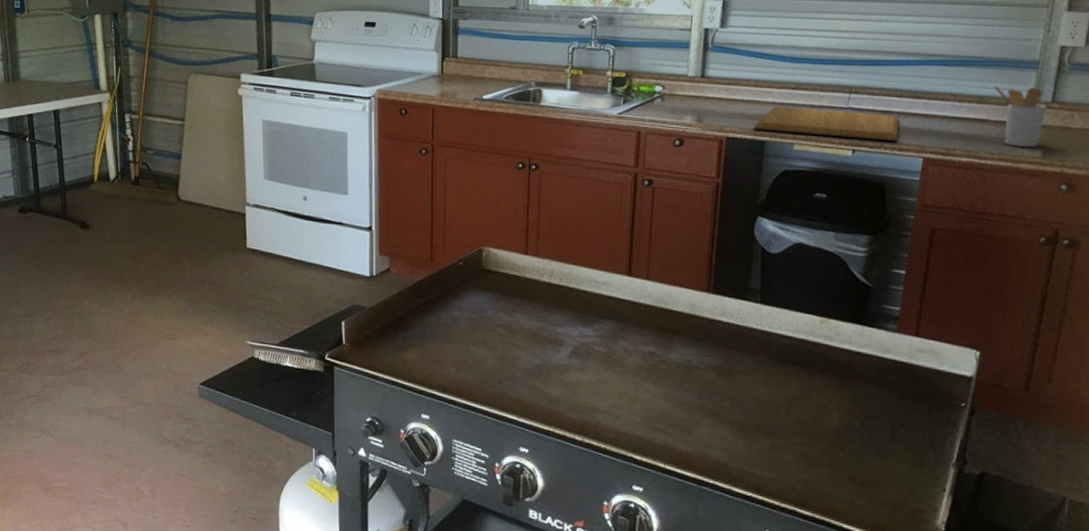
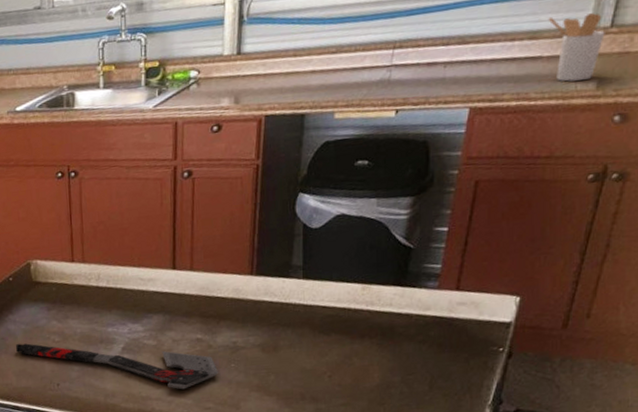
spatula: none [459,333,671,405] -> present [16,343,219,390]
chopping board: present [753,106,899,141] -> none [293,65,445,103]

